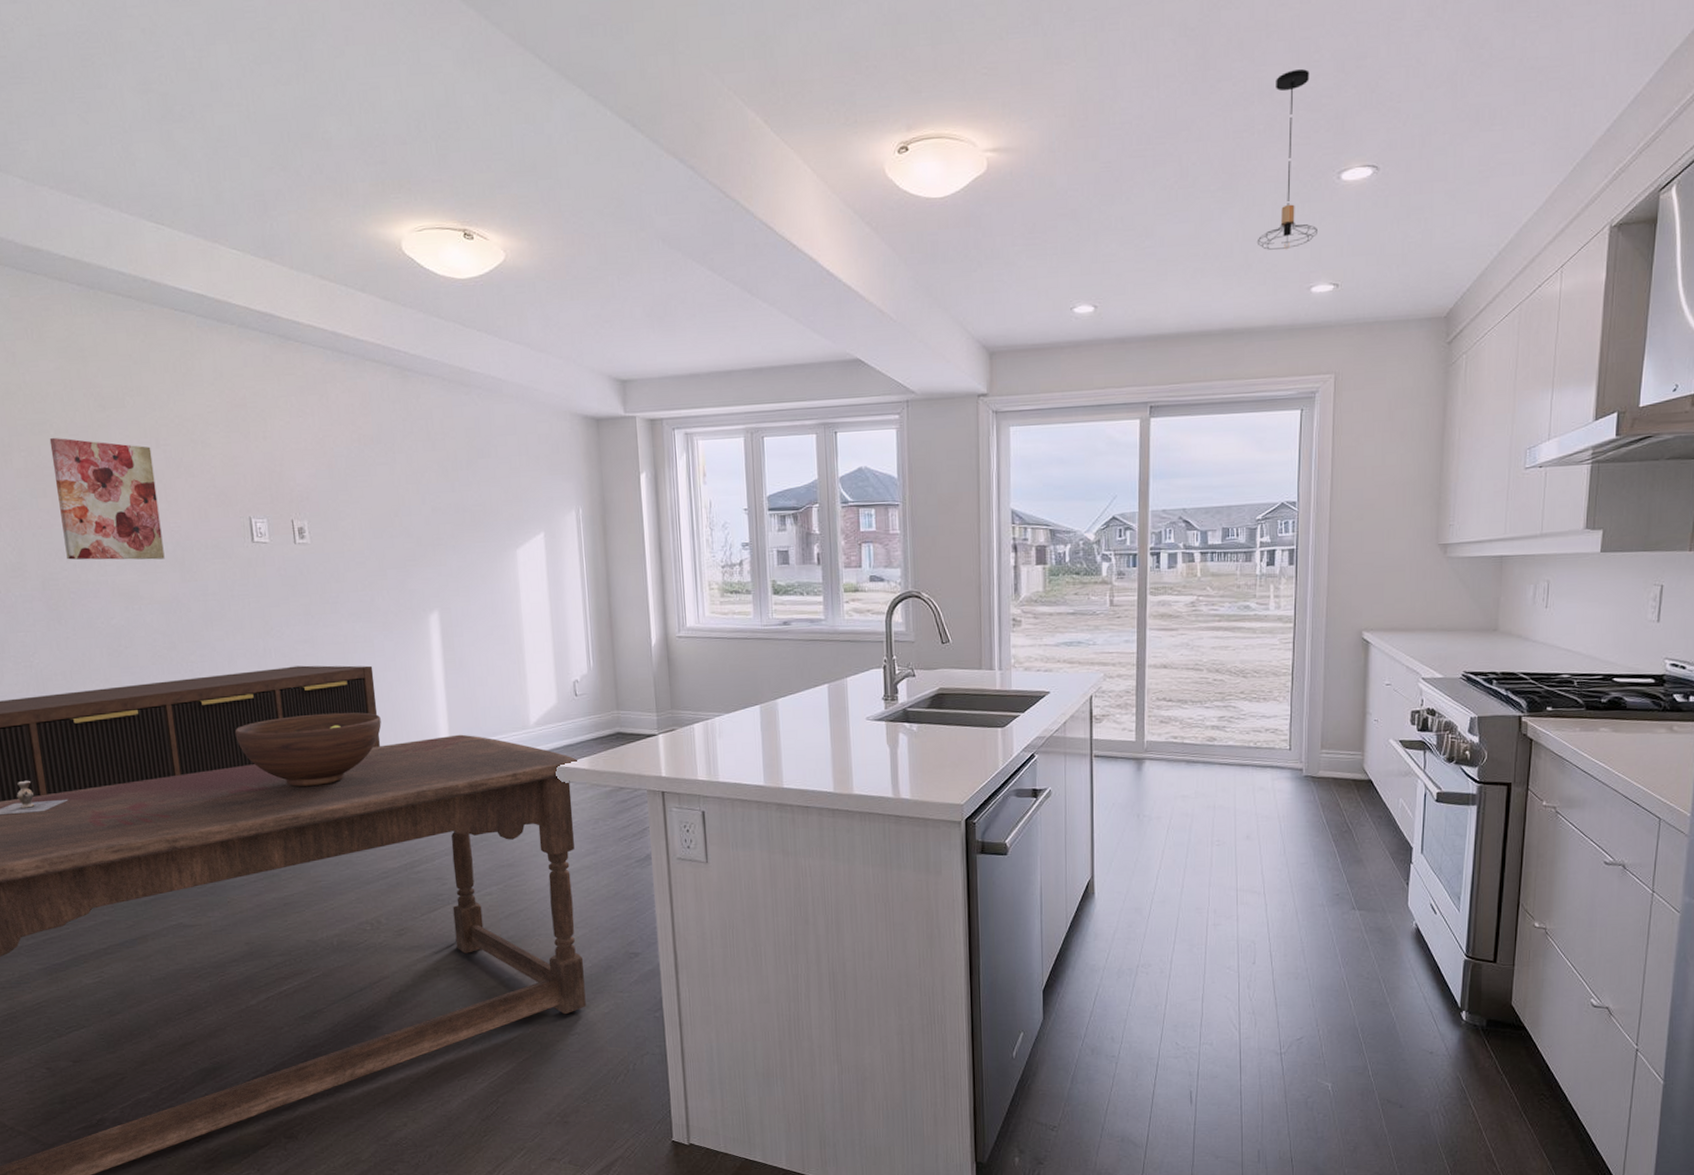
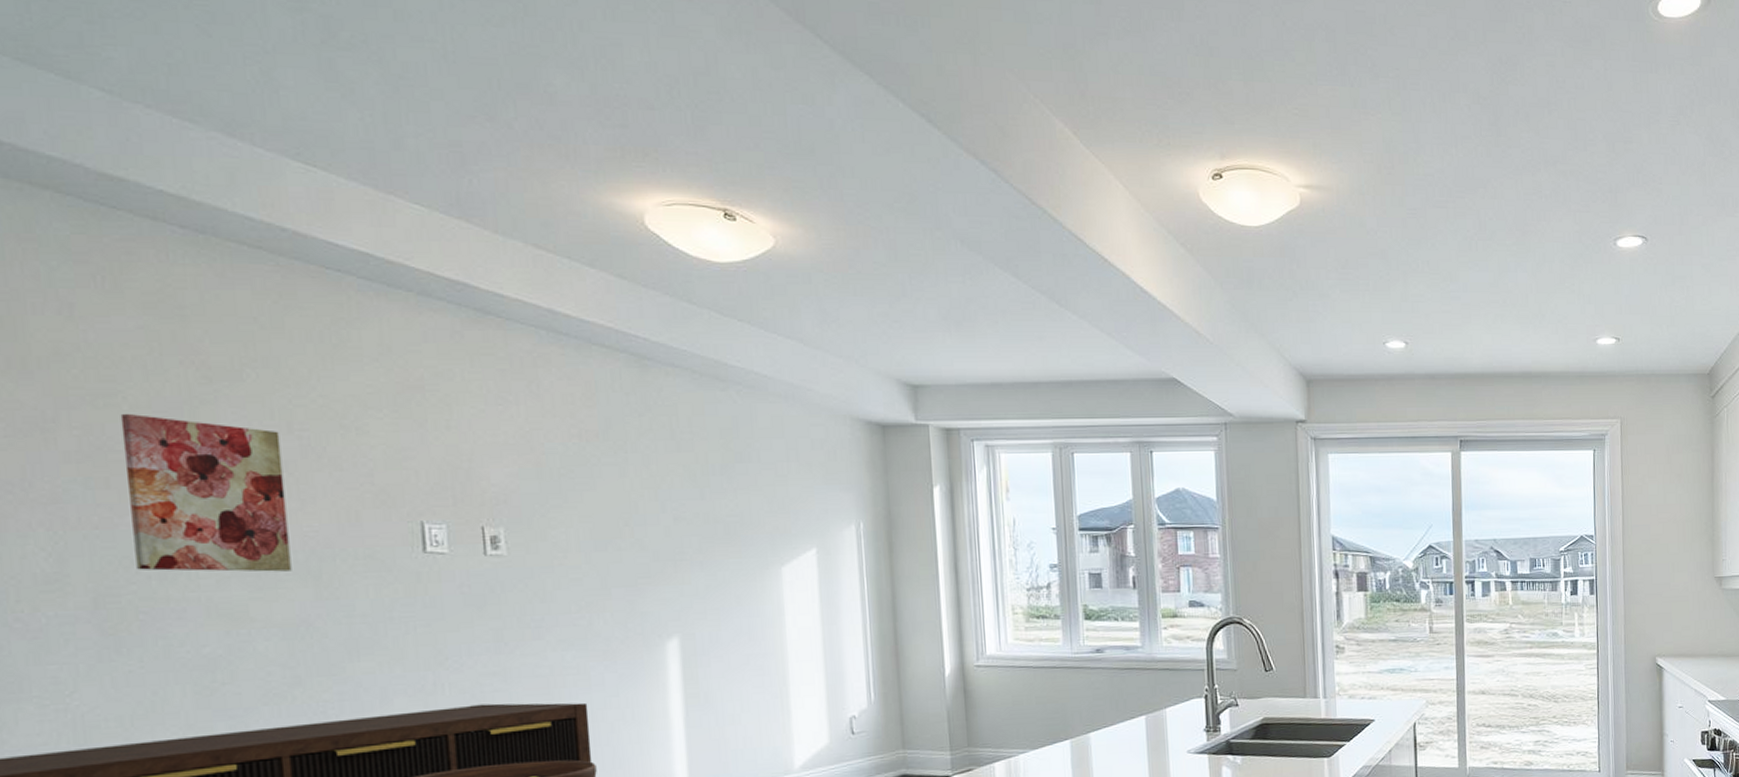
pendant light: present [1257,69,1317,250] -> none [1548,145,1600,304]

